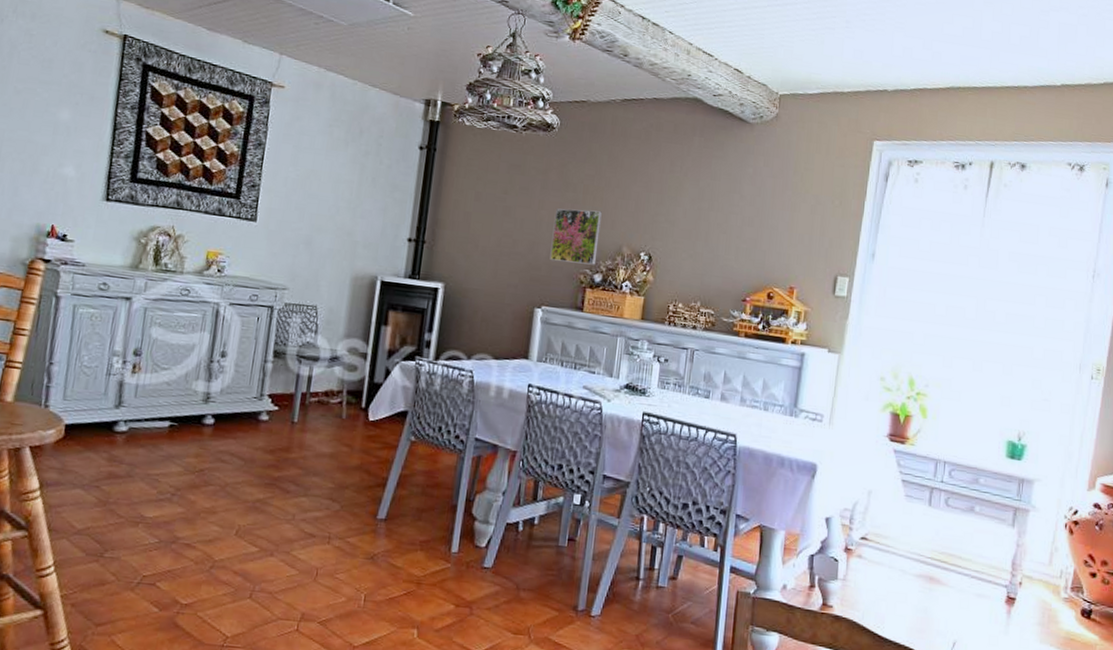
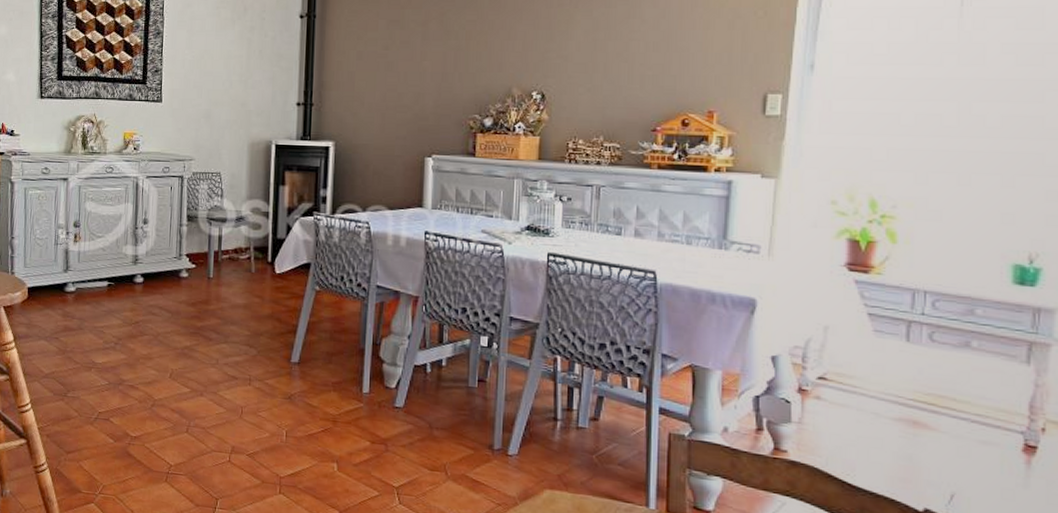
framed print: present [549,208,602,265] -> none [436,55,487,110]

